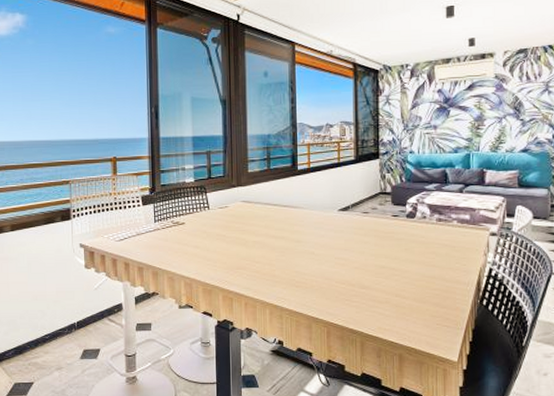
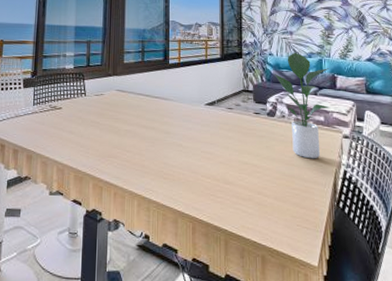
potted plant: none [416,148,477,259] -> present [275,52,330,159]

